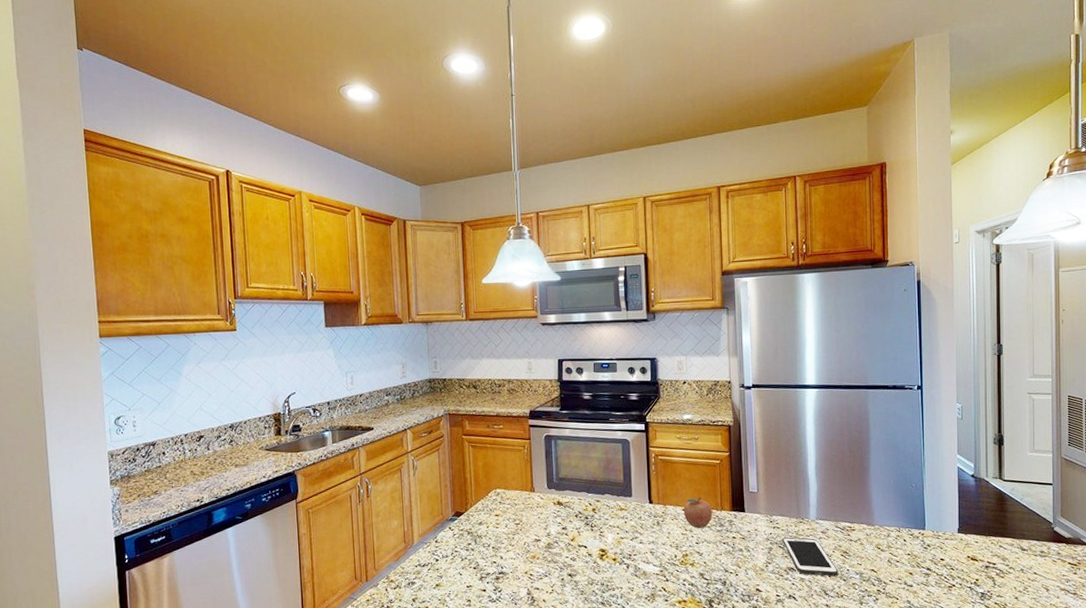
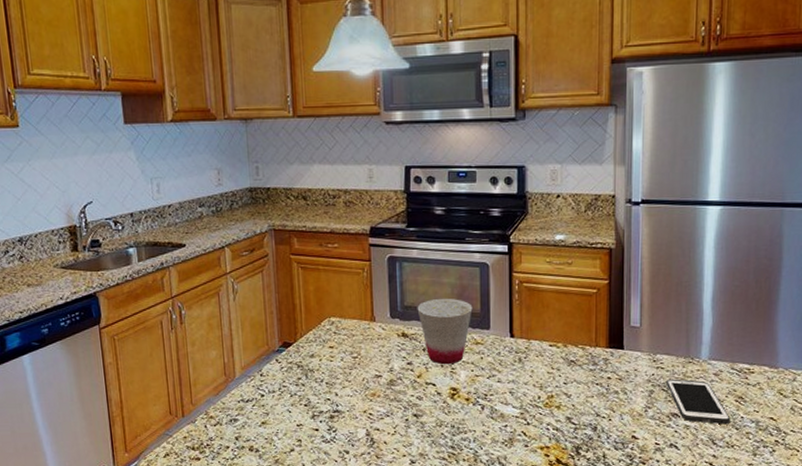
cup: none [570,470,617,529] -> present [417,298,473,365]
fruit: present [683,495,713,528] -> none [550,329,585,367]

